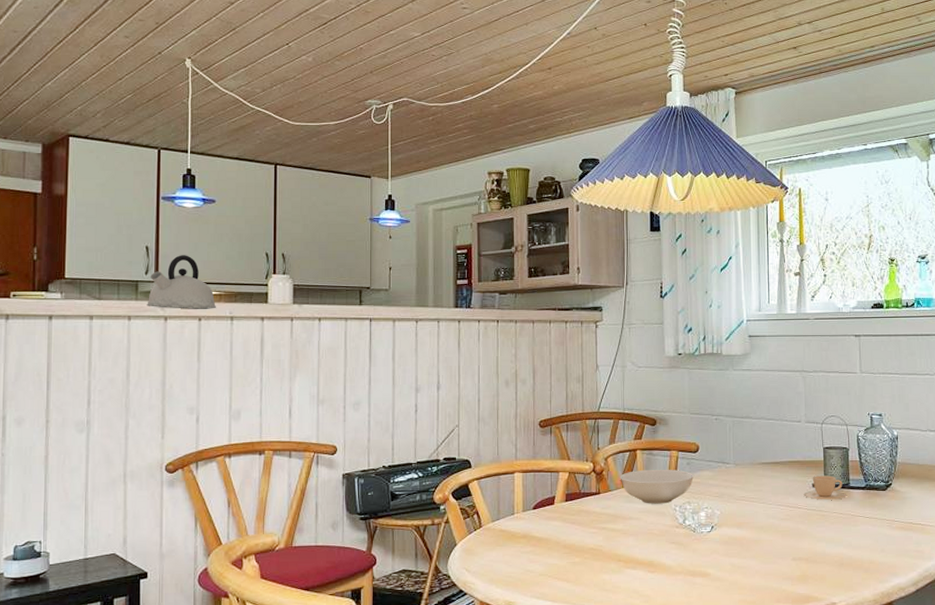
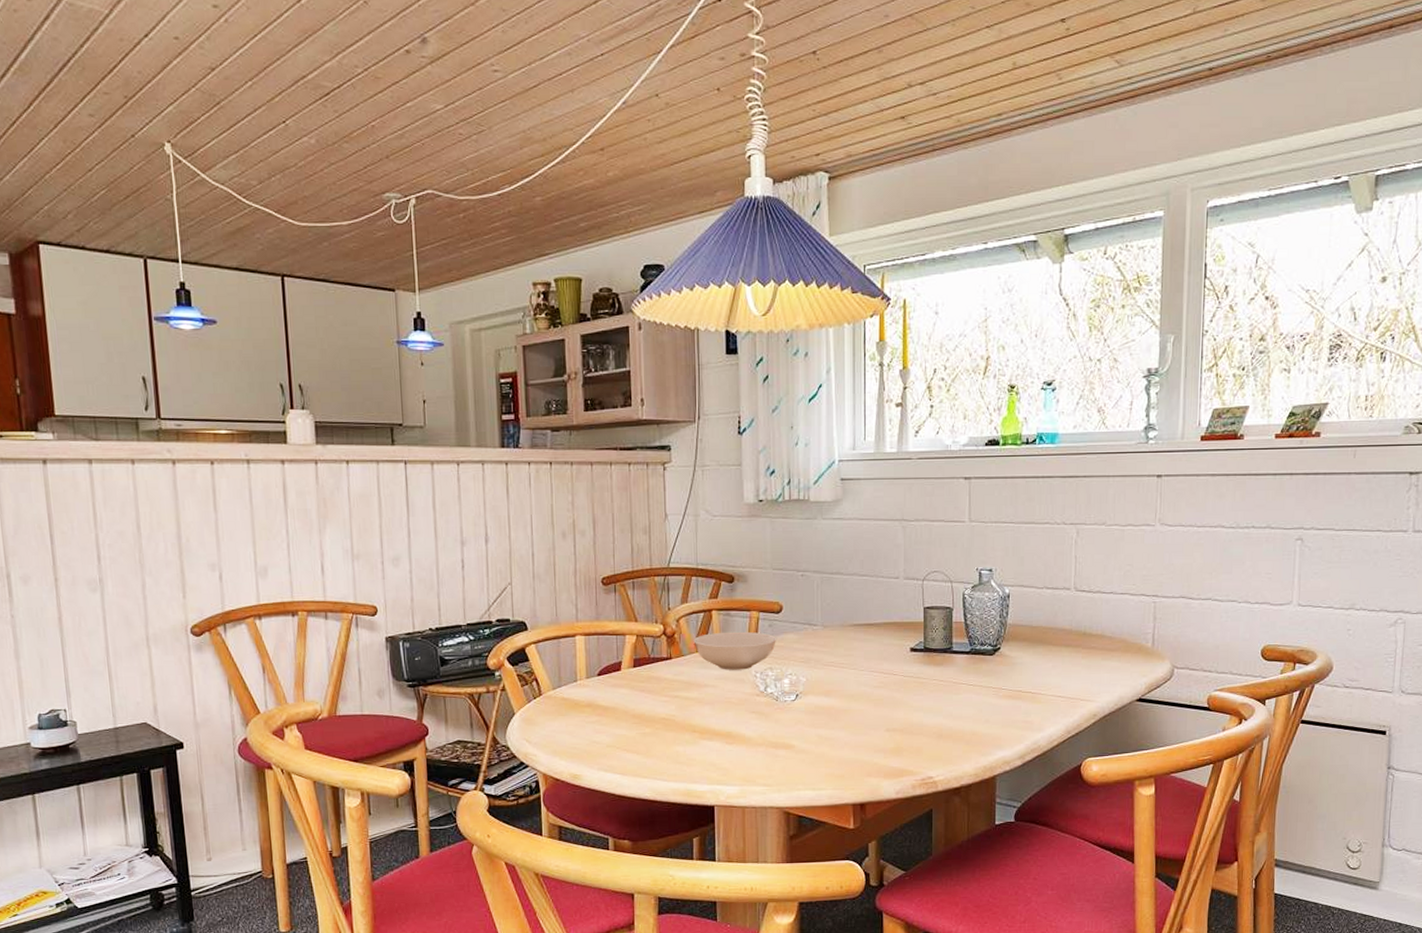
kettle: present [147,255,216,309] -> none [150,387,229,451]
cup: present [803,475,846,500] -> none [900,638,948,666]

